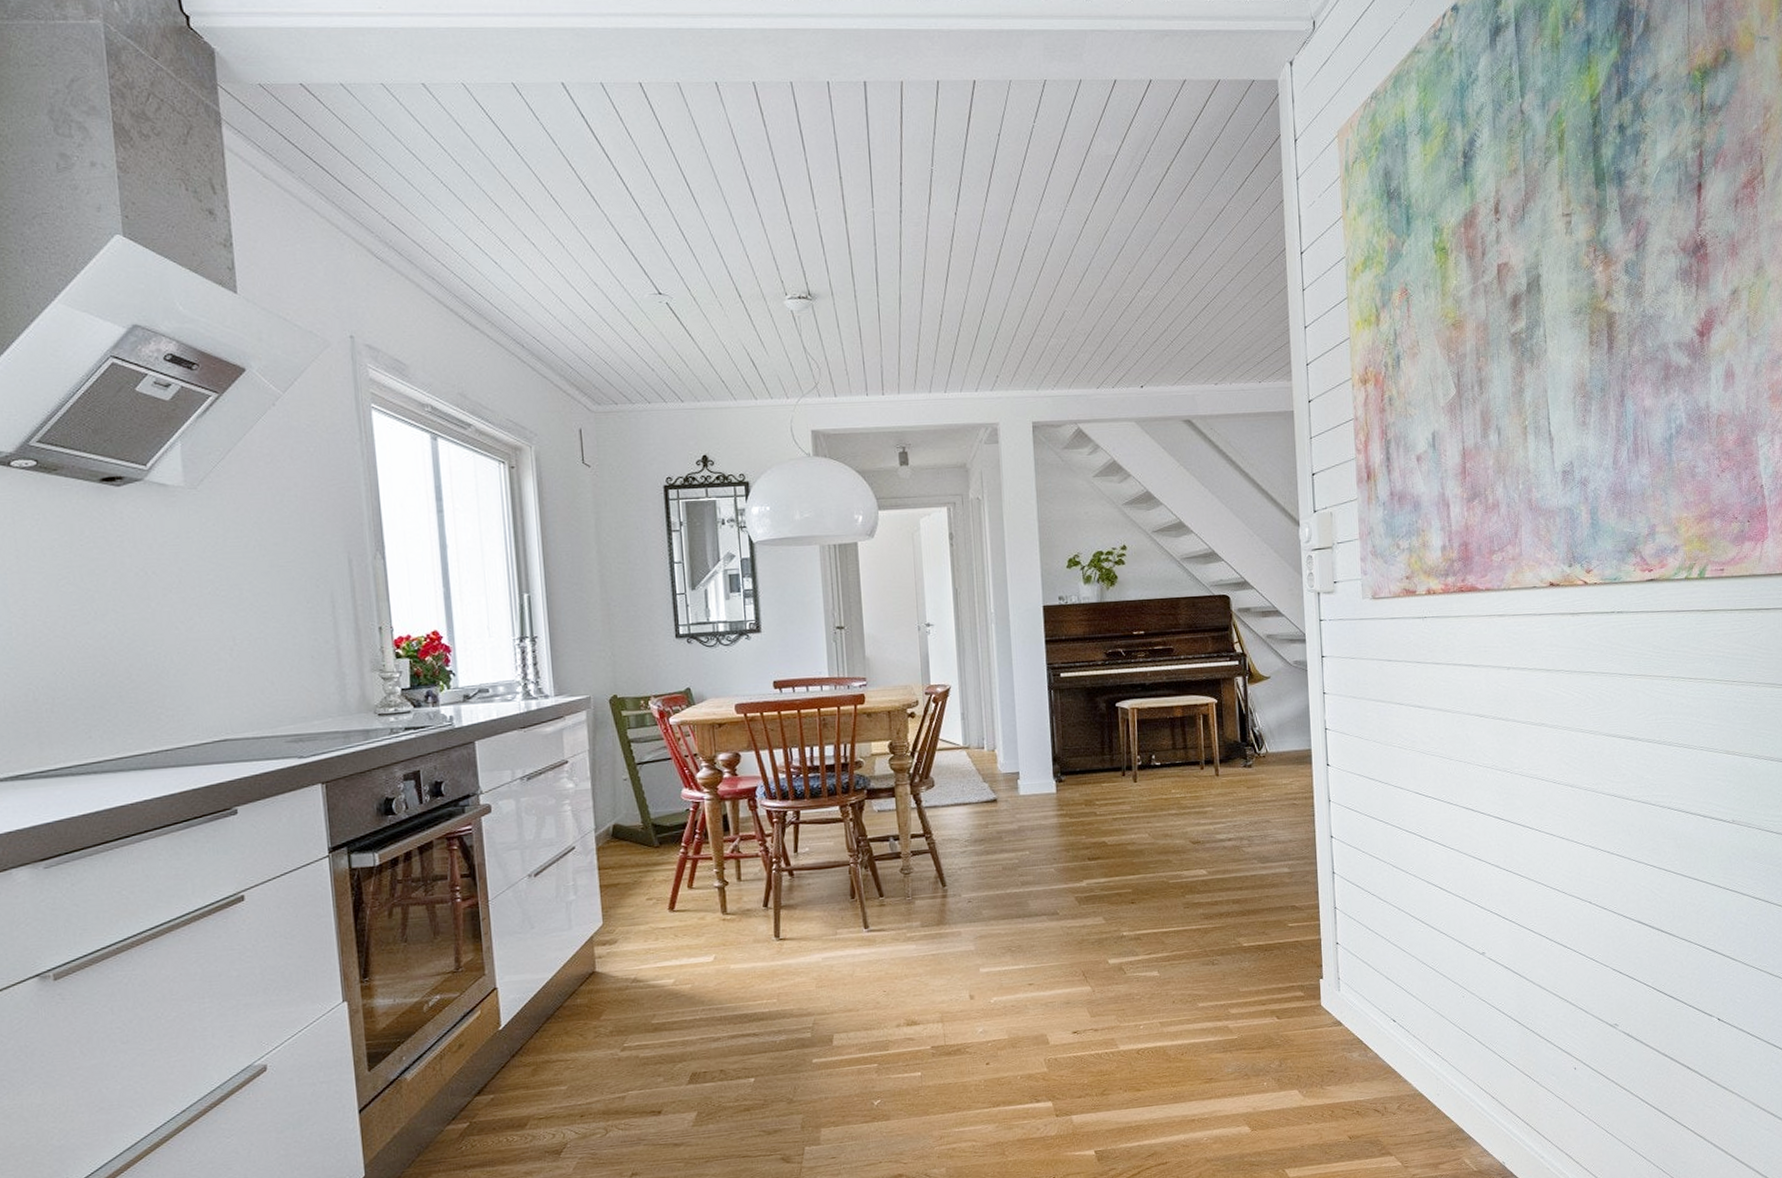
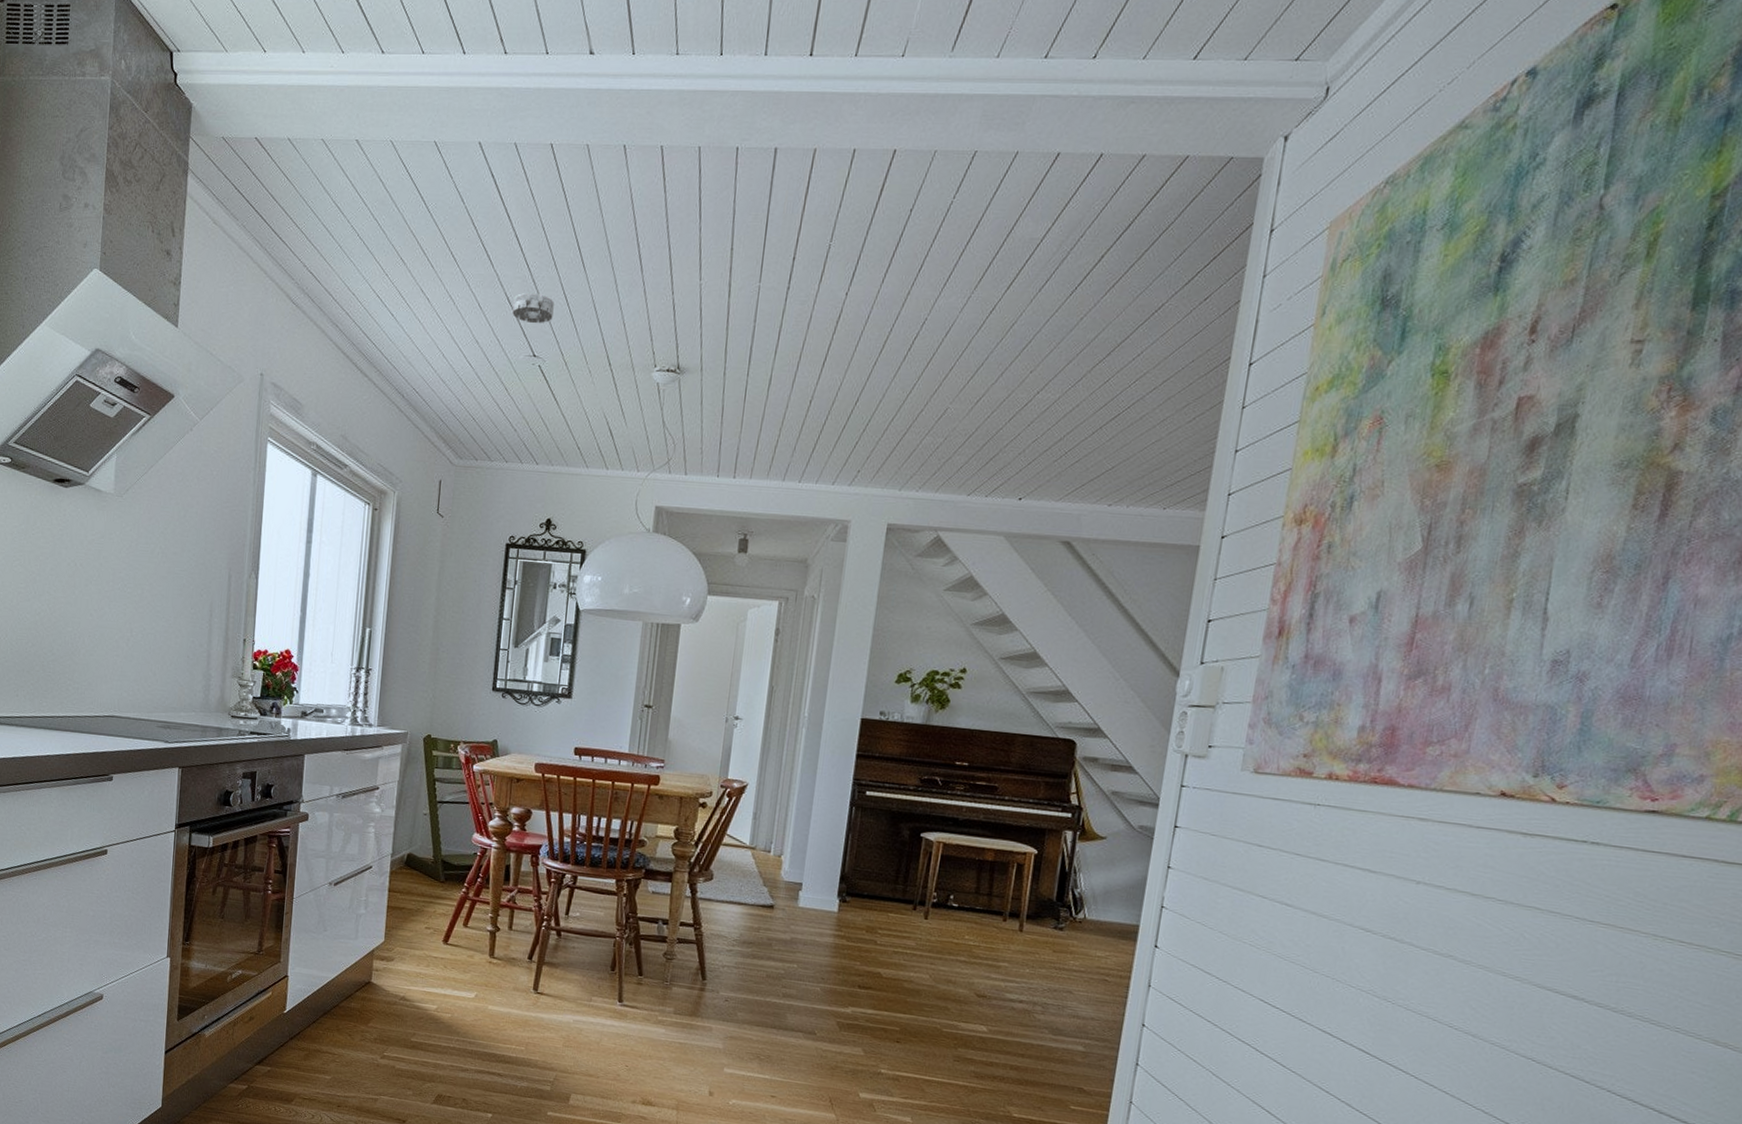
smoke detector: none [628,230,672,262] -> present [512,292,554,324]

